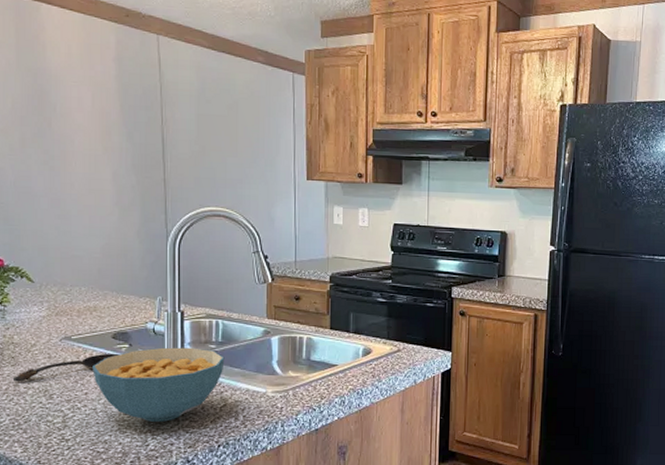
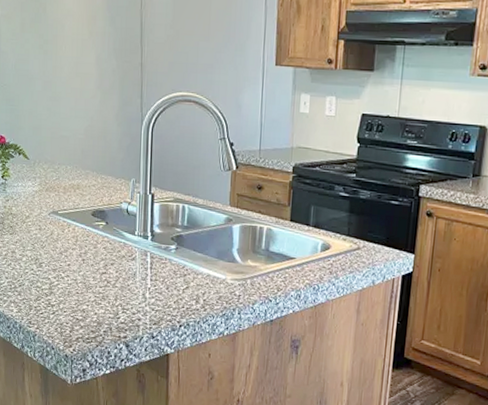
spoon: present [12,353,120,382] -> none [10,229,98,250]
cereal bowl: present [92,347,225,422] -> none [74,227,189,298]

